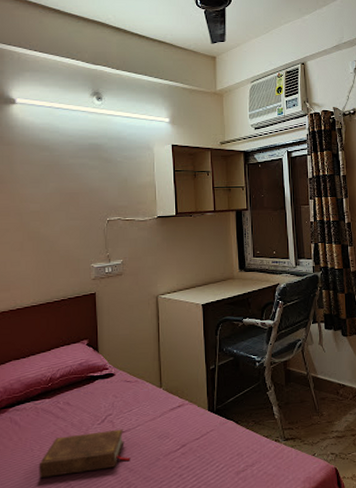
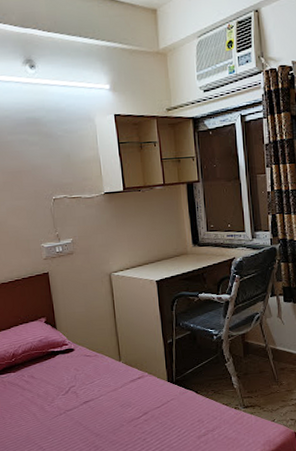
book: present [39,429,131,478] -> none [11,399,96,442]

